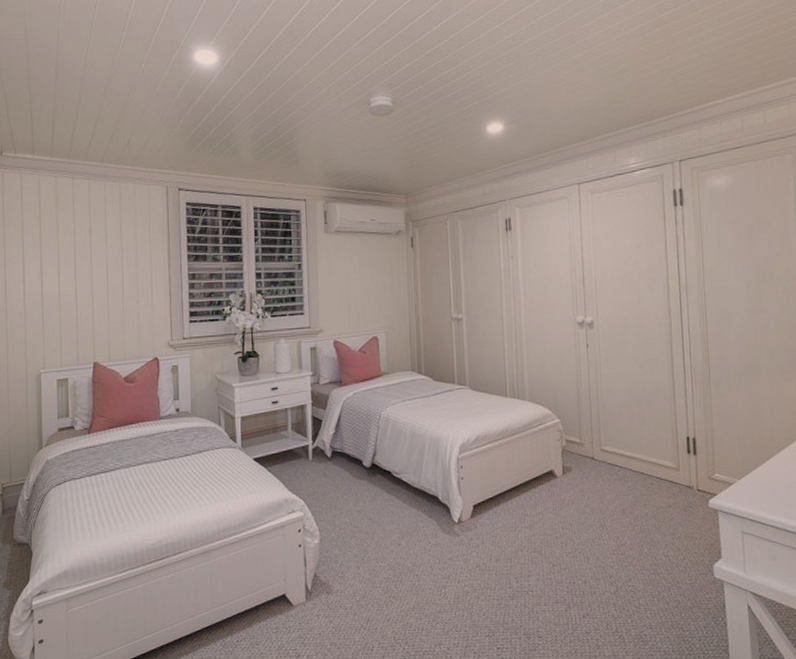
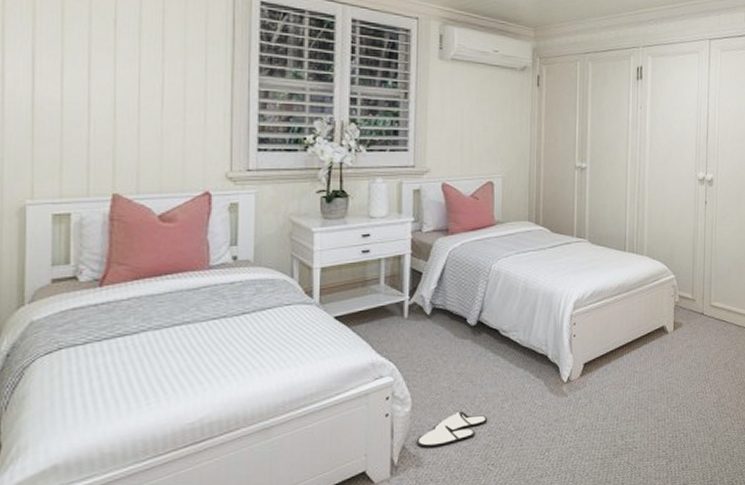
slippers: none [325,545,386,578] -> present [416,411,487,448]

